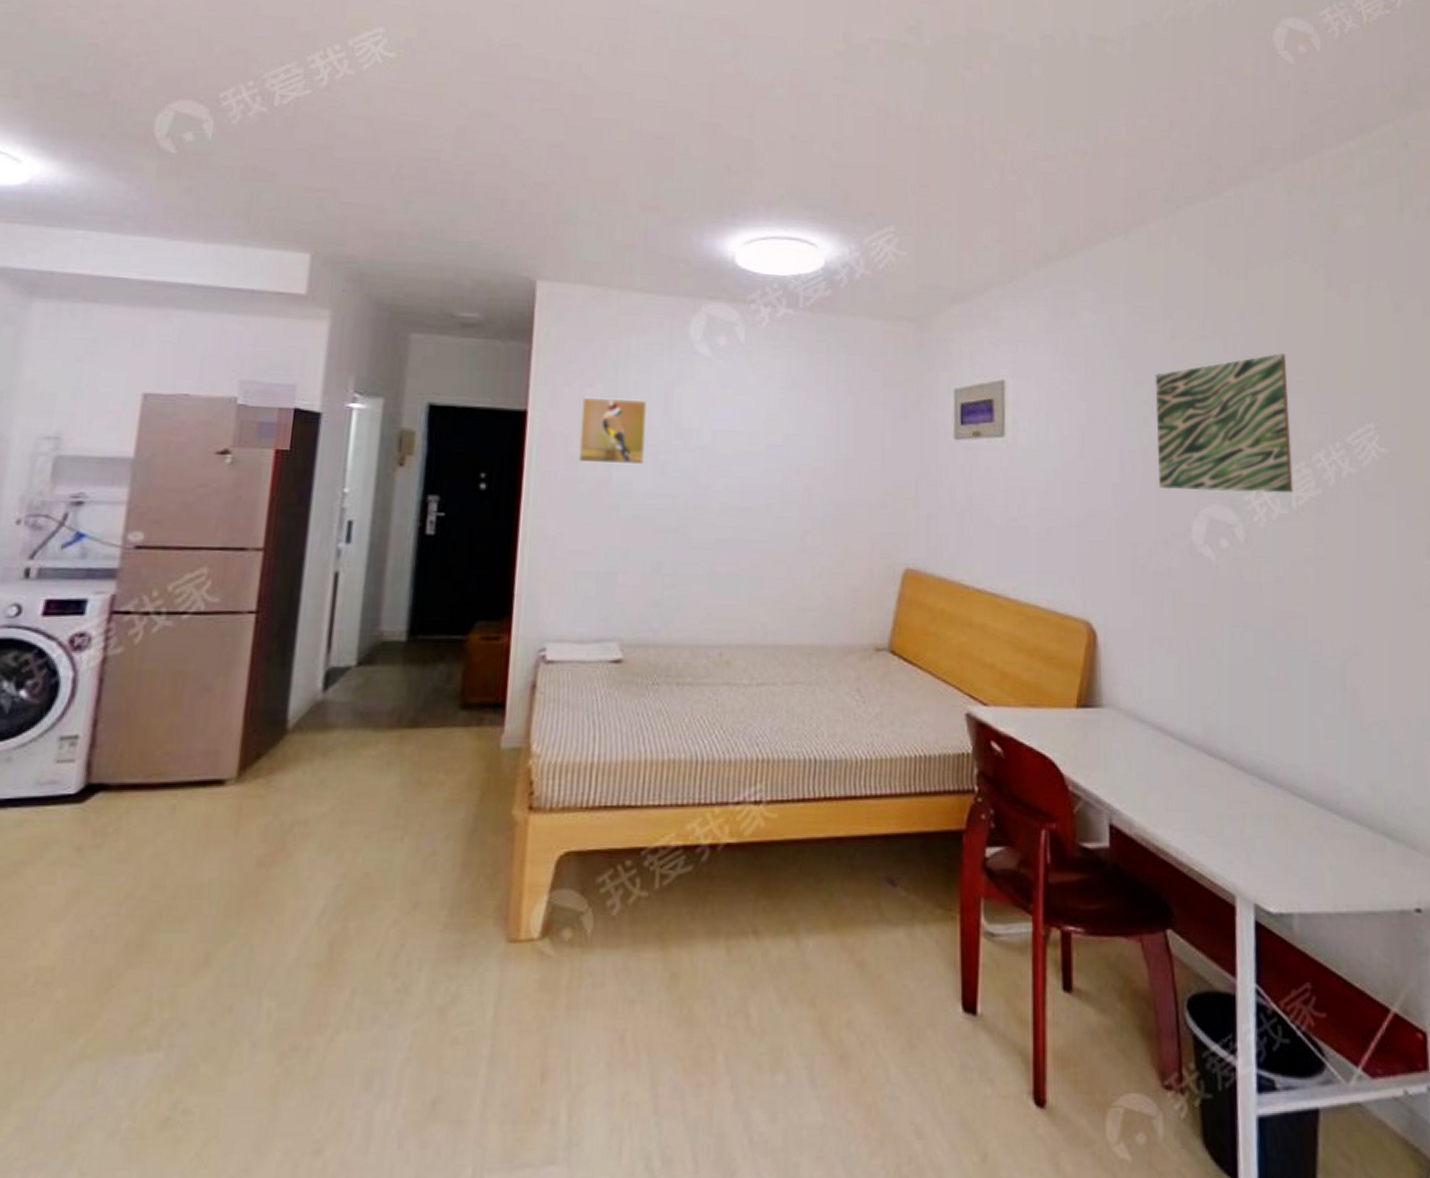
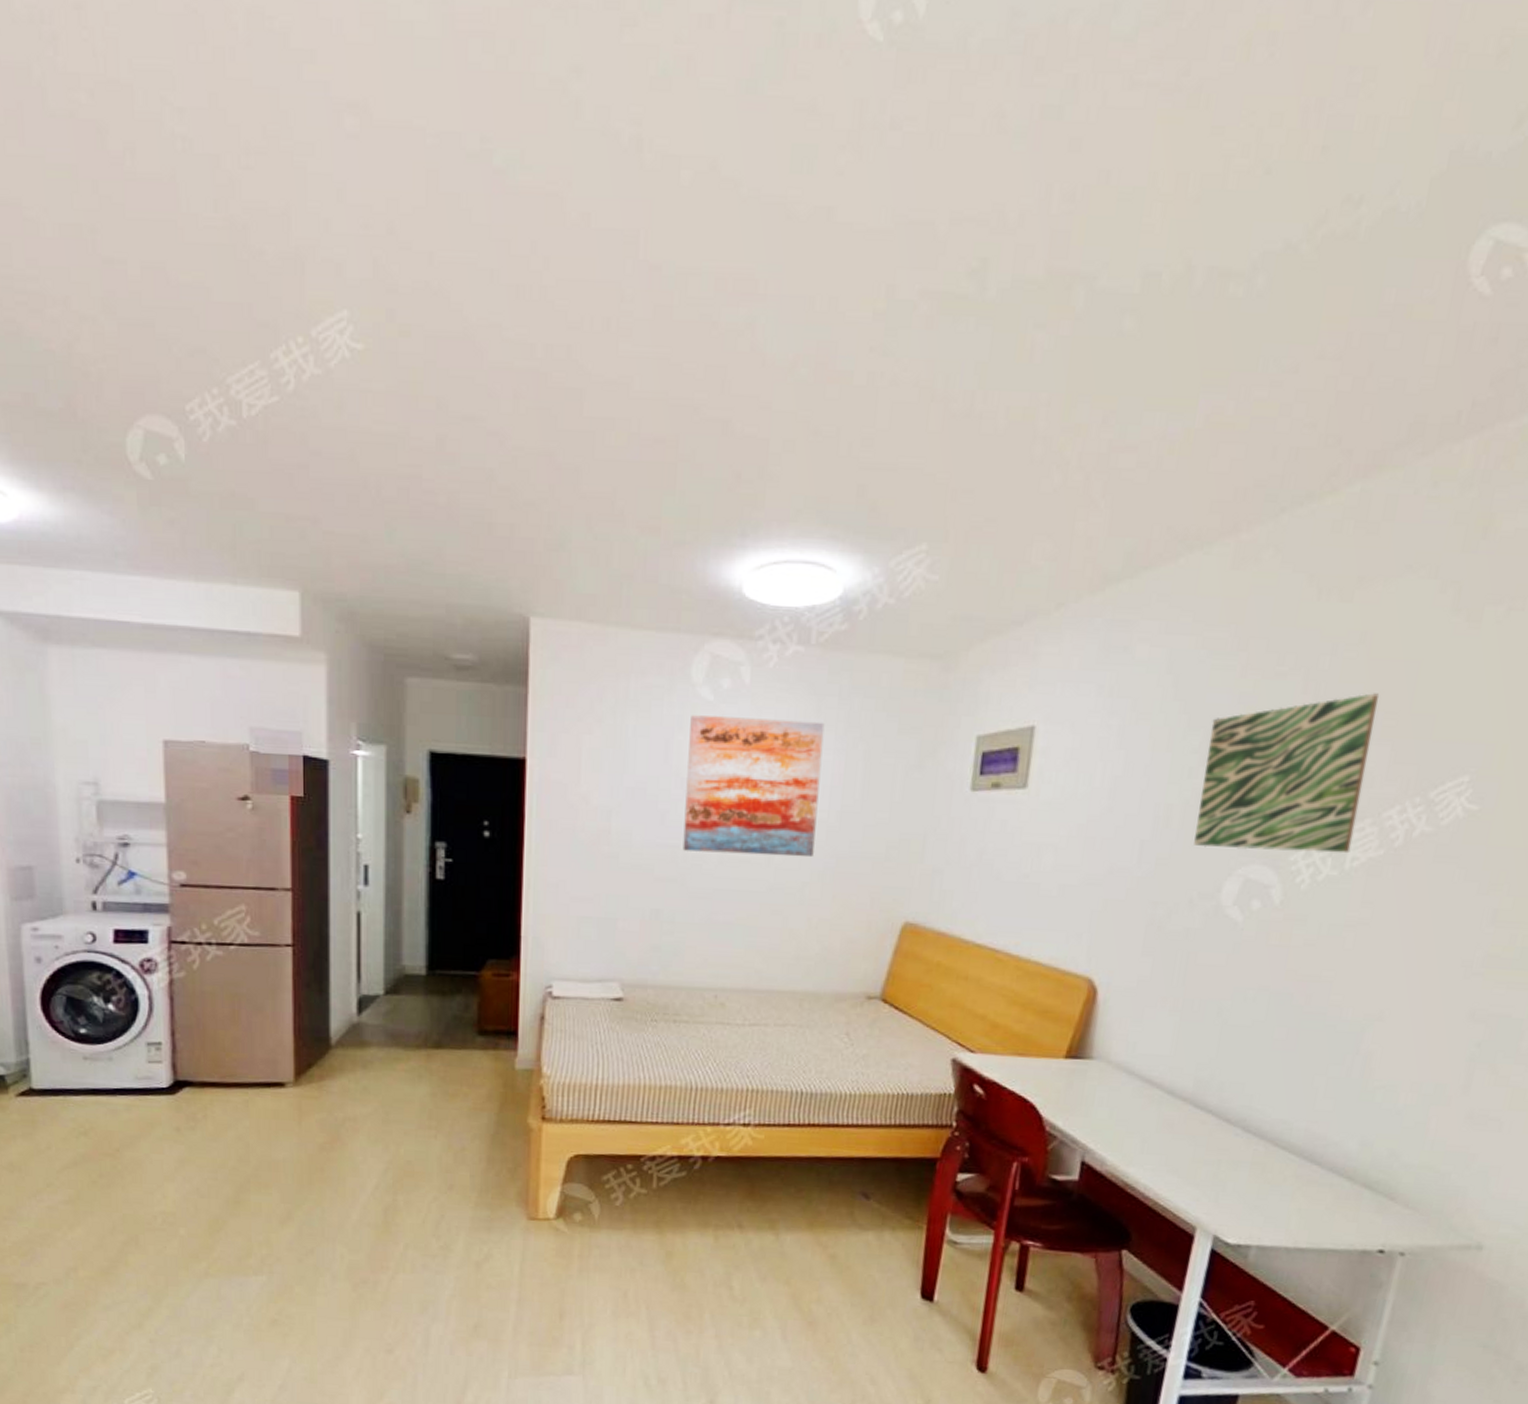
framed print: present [577,397,647,465] -> none [577,744,646,815]
wall art: none [684,370,816,505] -> present [682,715,825,858]

